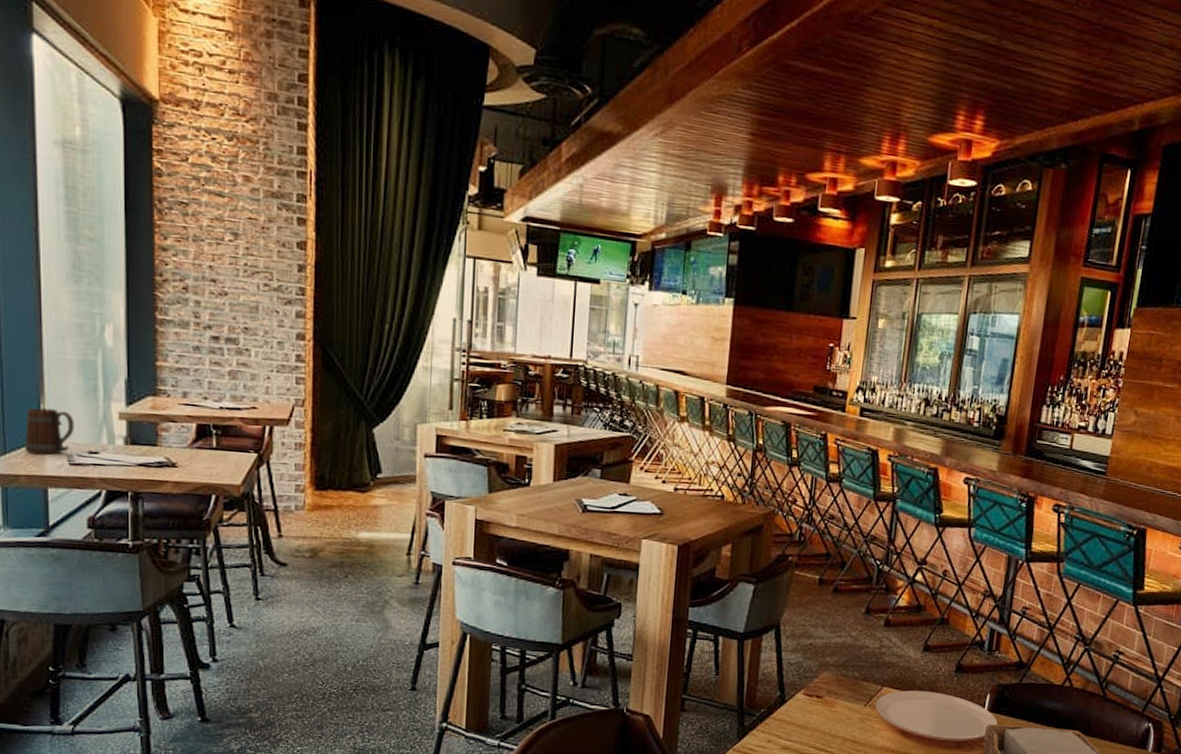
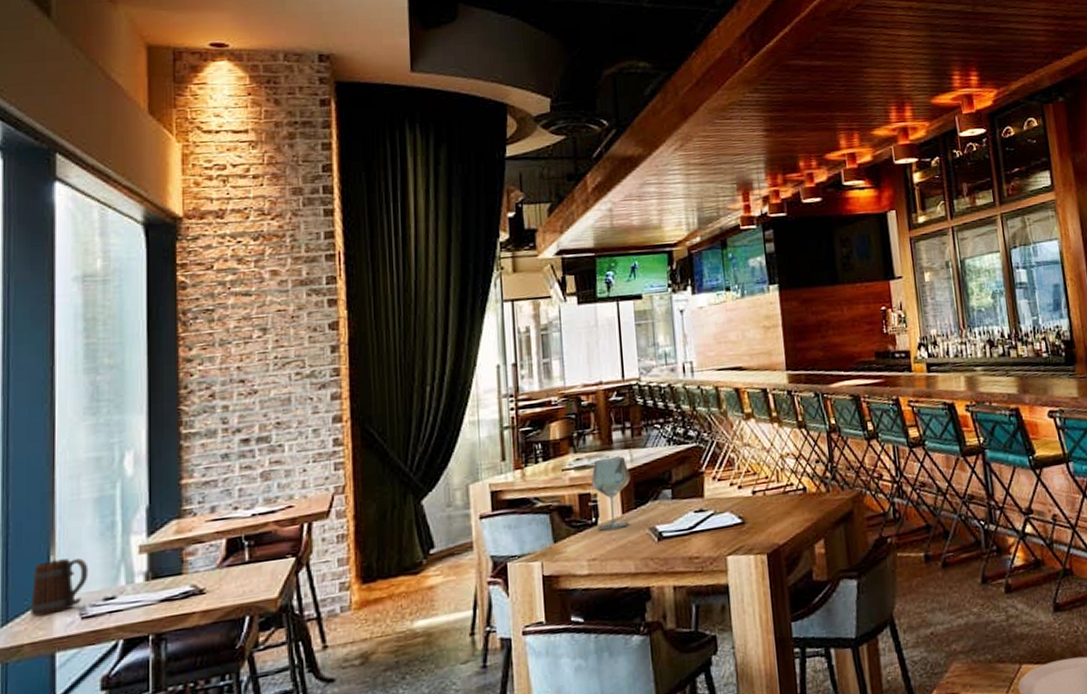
wine glass: none [529,427,565,494] -> present [591,456,630,531]

